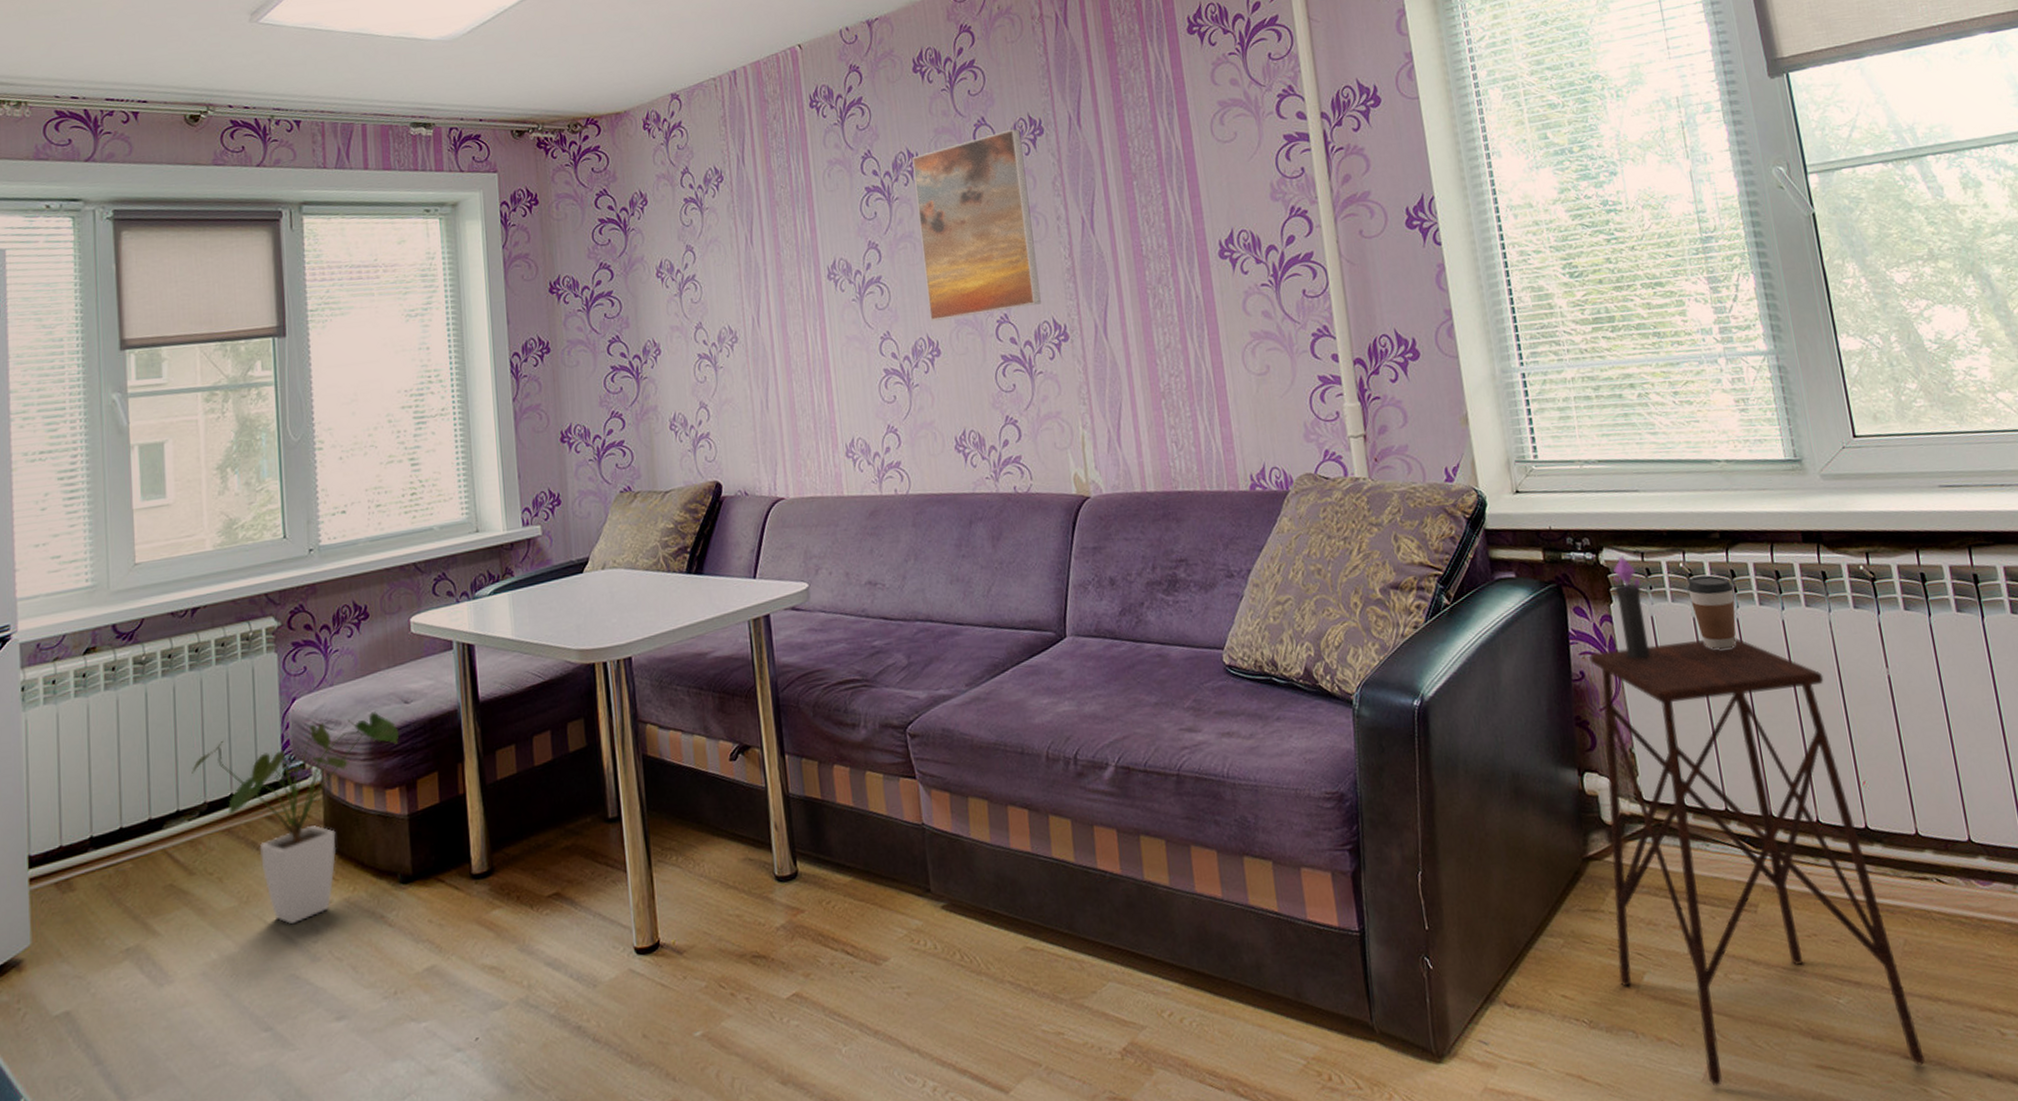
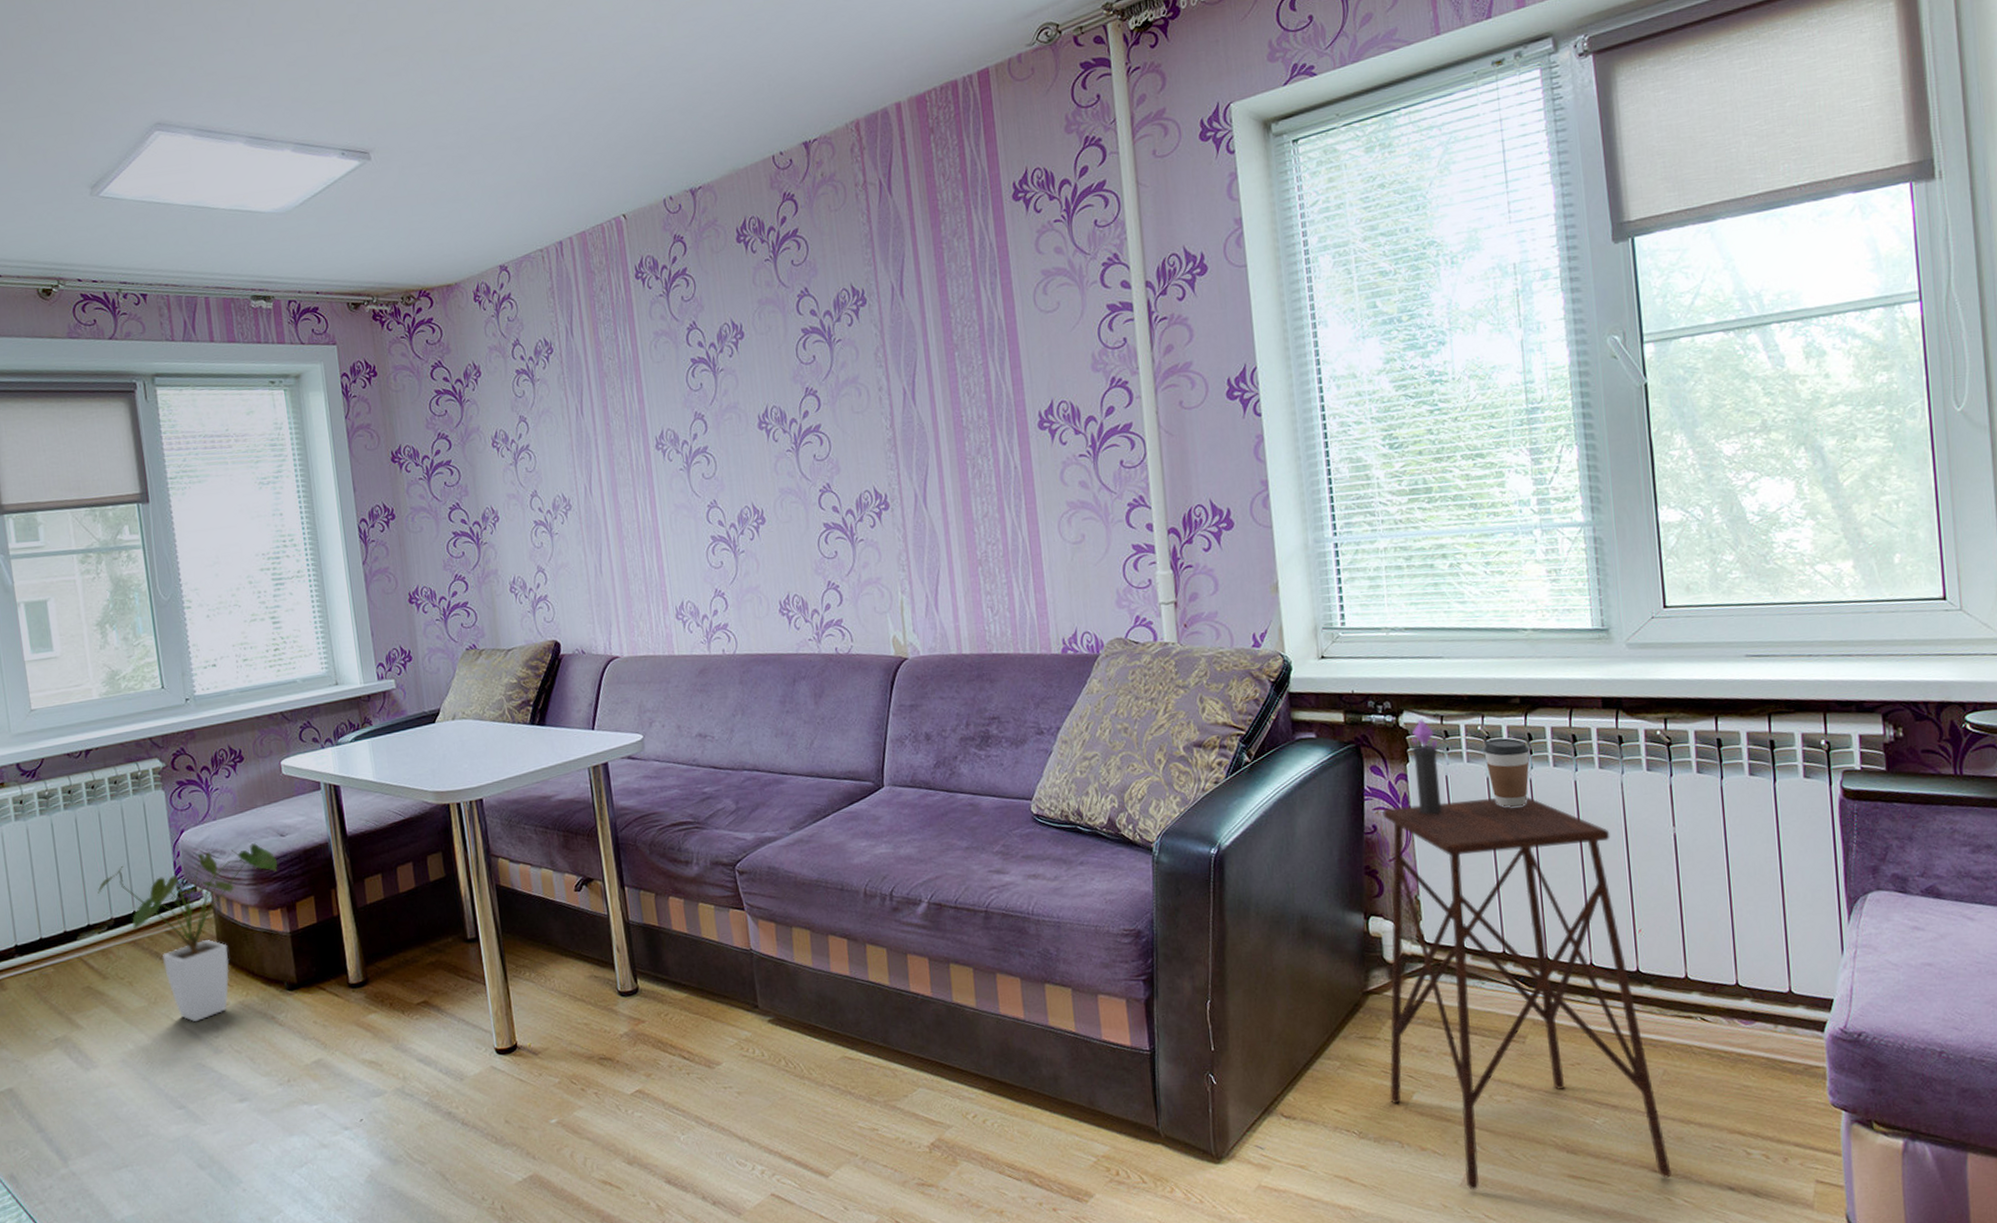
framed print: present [912,128,1041,321] -> none [736,299,863,490]

